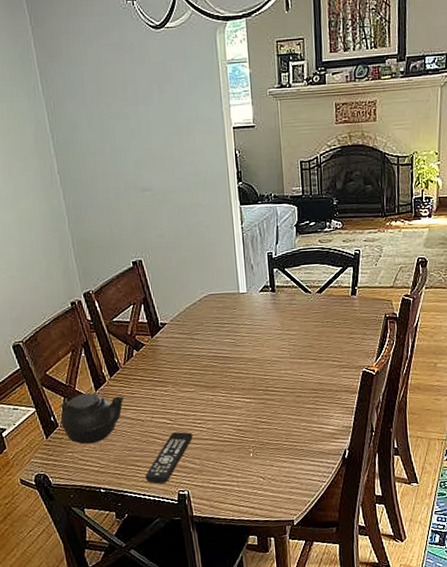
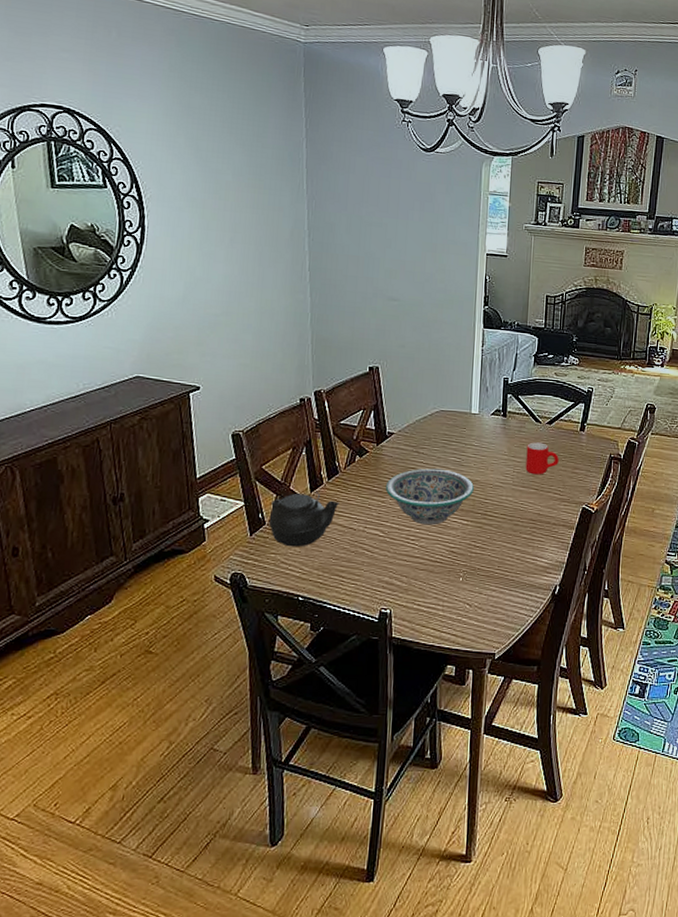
remote control: present [145,432,193,484] -> none [348,546,405,599]
decorative bowl: none [166,352,252,408] -> present [385,468,474,525]
mug: none [299,312,334,346] -> present [525,442,559,475]

